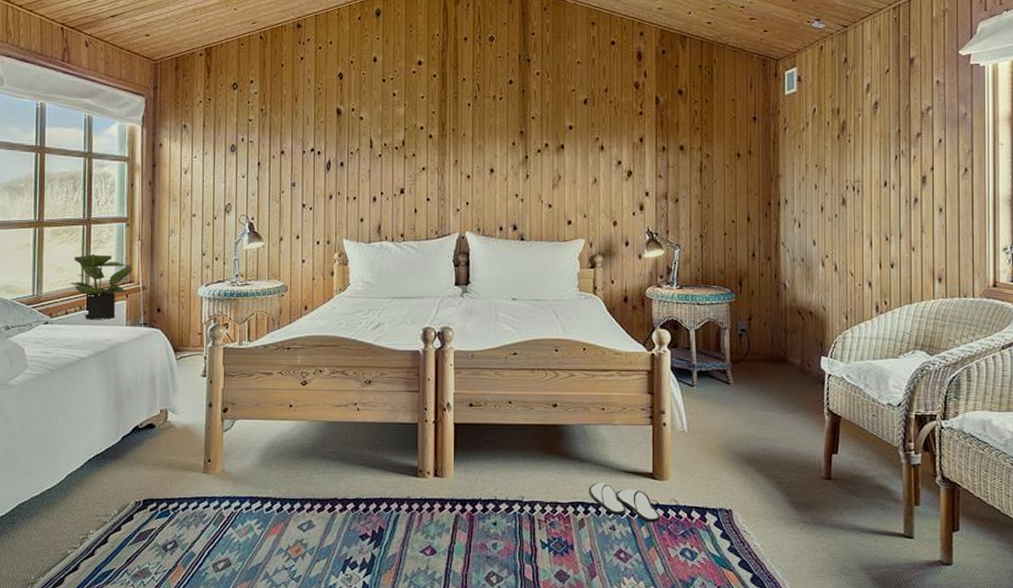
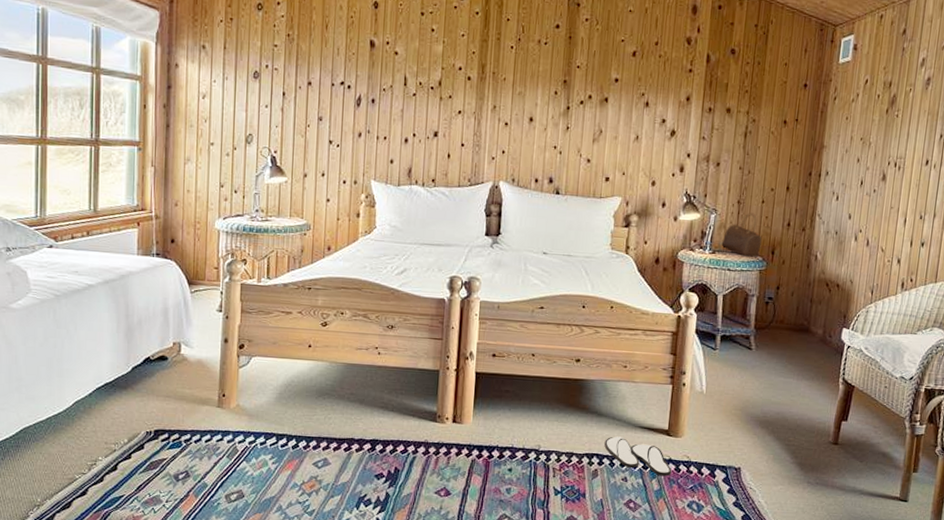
potted plant: present [69,254,132,320] -> none [75,178,144,248]
handbag: none [689,246,728,290] -> present [722,213,762,257]

